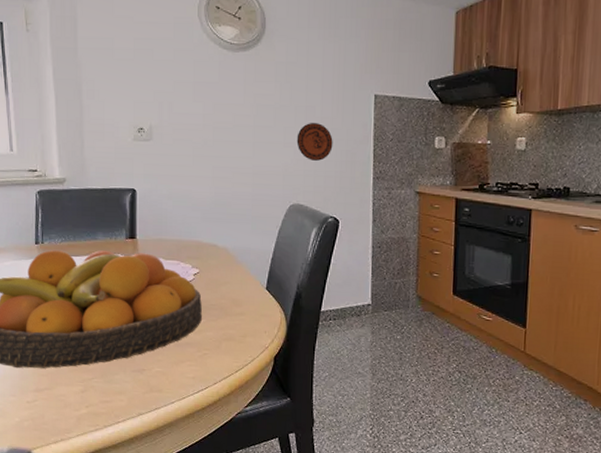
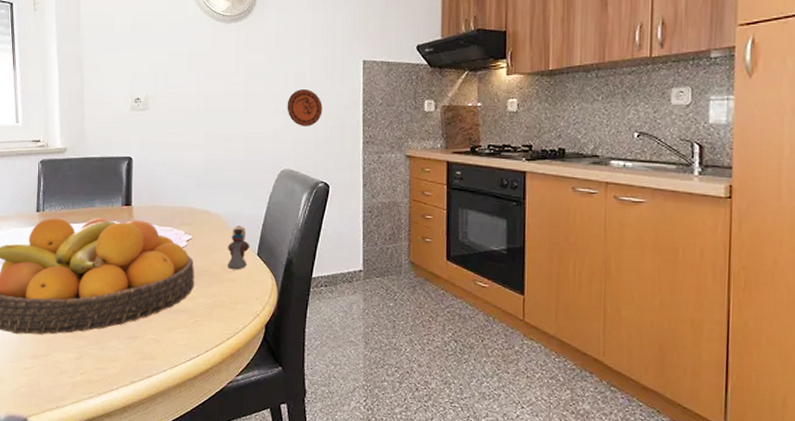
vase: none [235,260,259,304] -> present [227,226,250,270]

